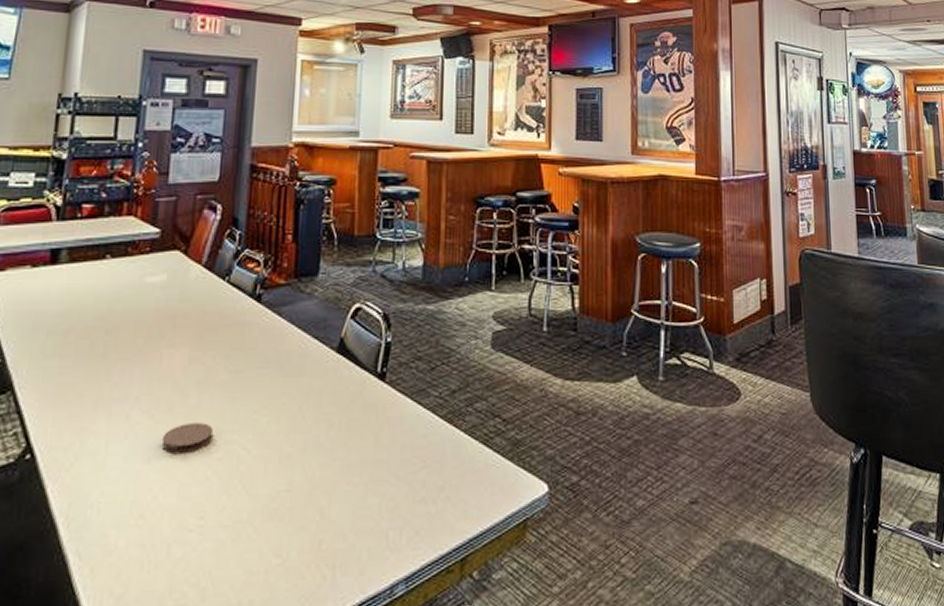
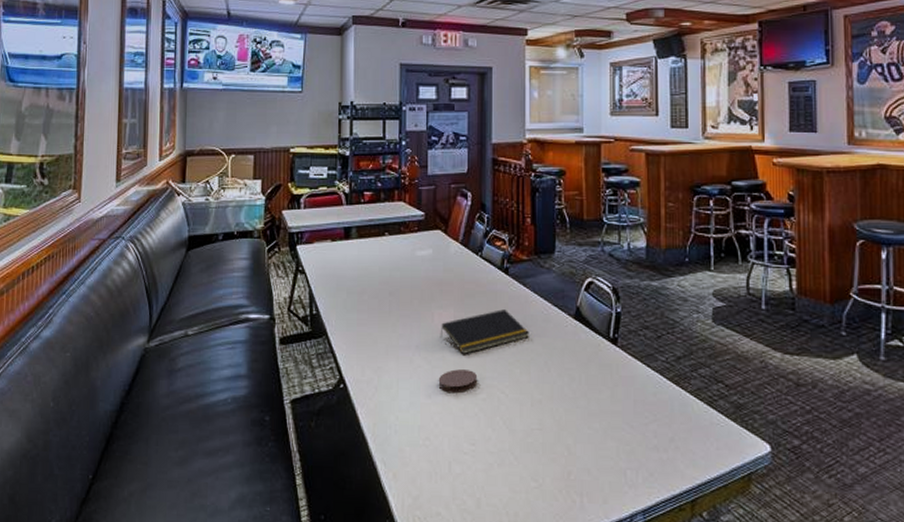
notepad: none [168,345,282,403] -> present [440,309,529,354]

